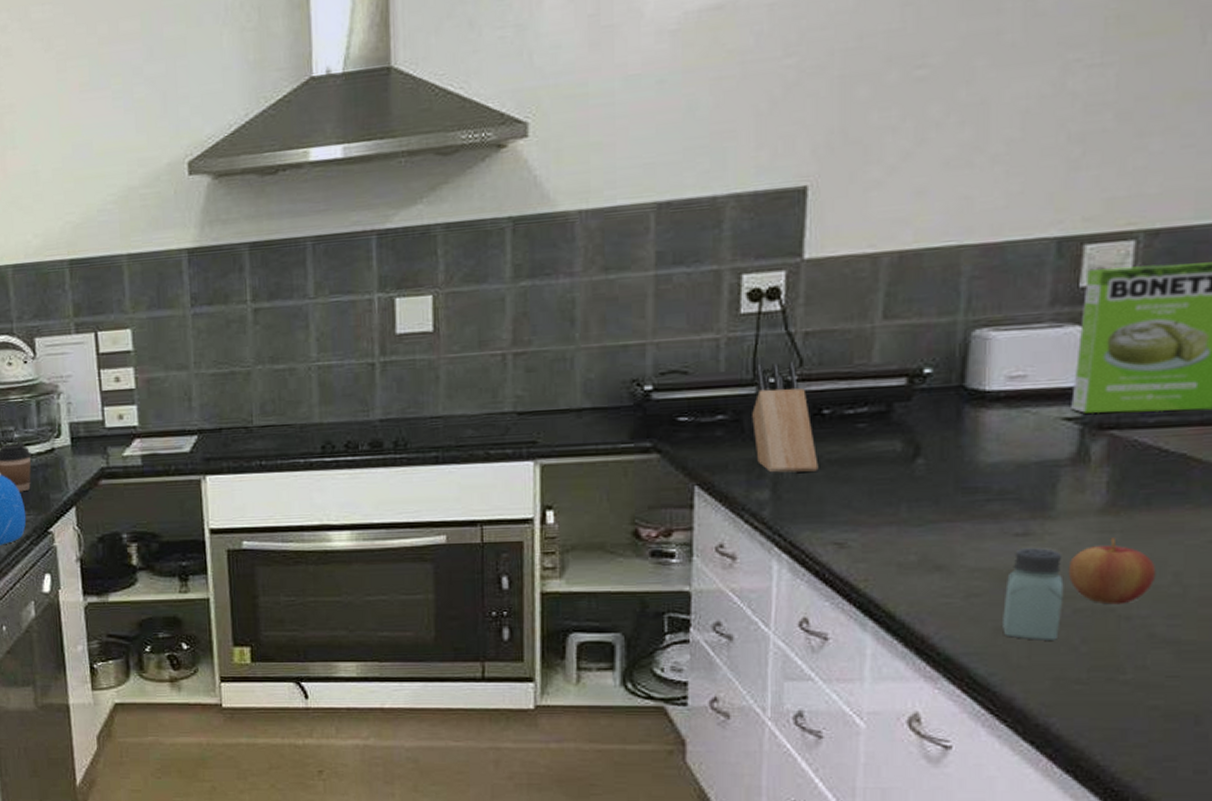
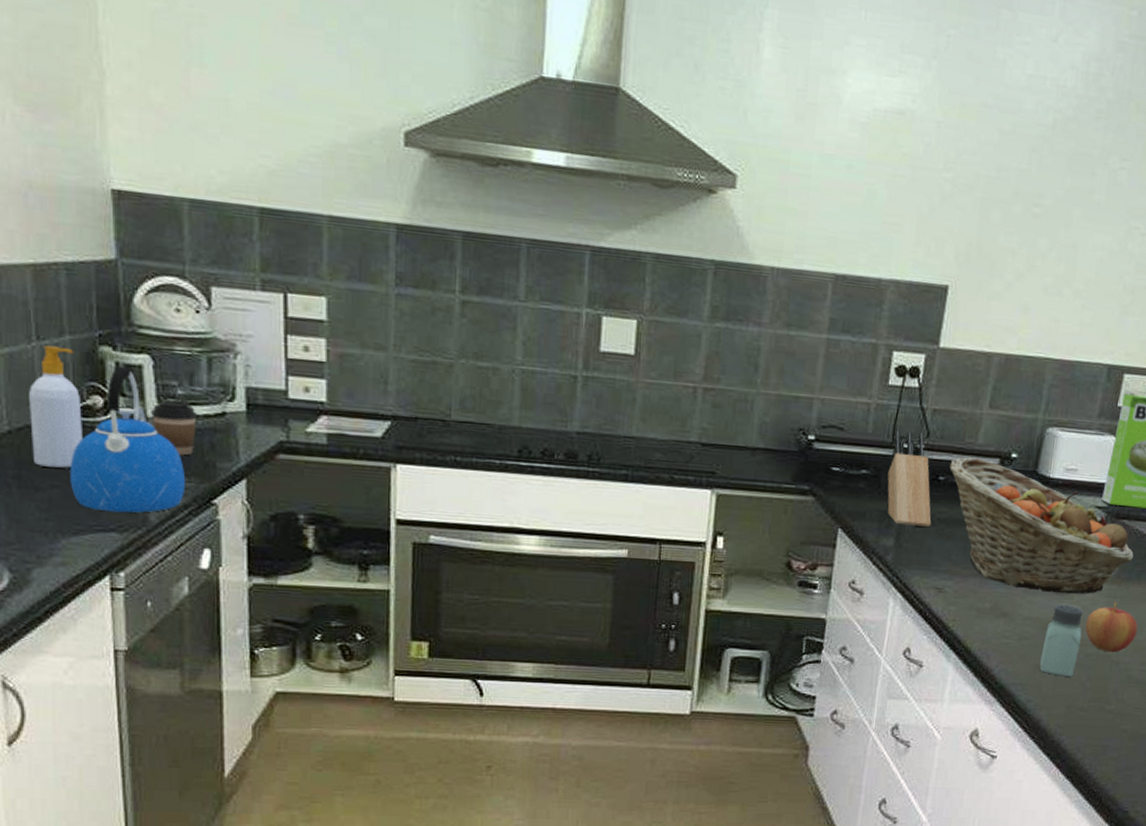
fruit basket: none [836,380,1134,535] -> present [949,457,1134,594]

